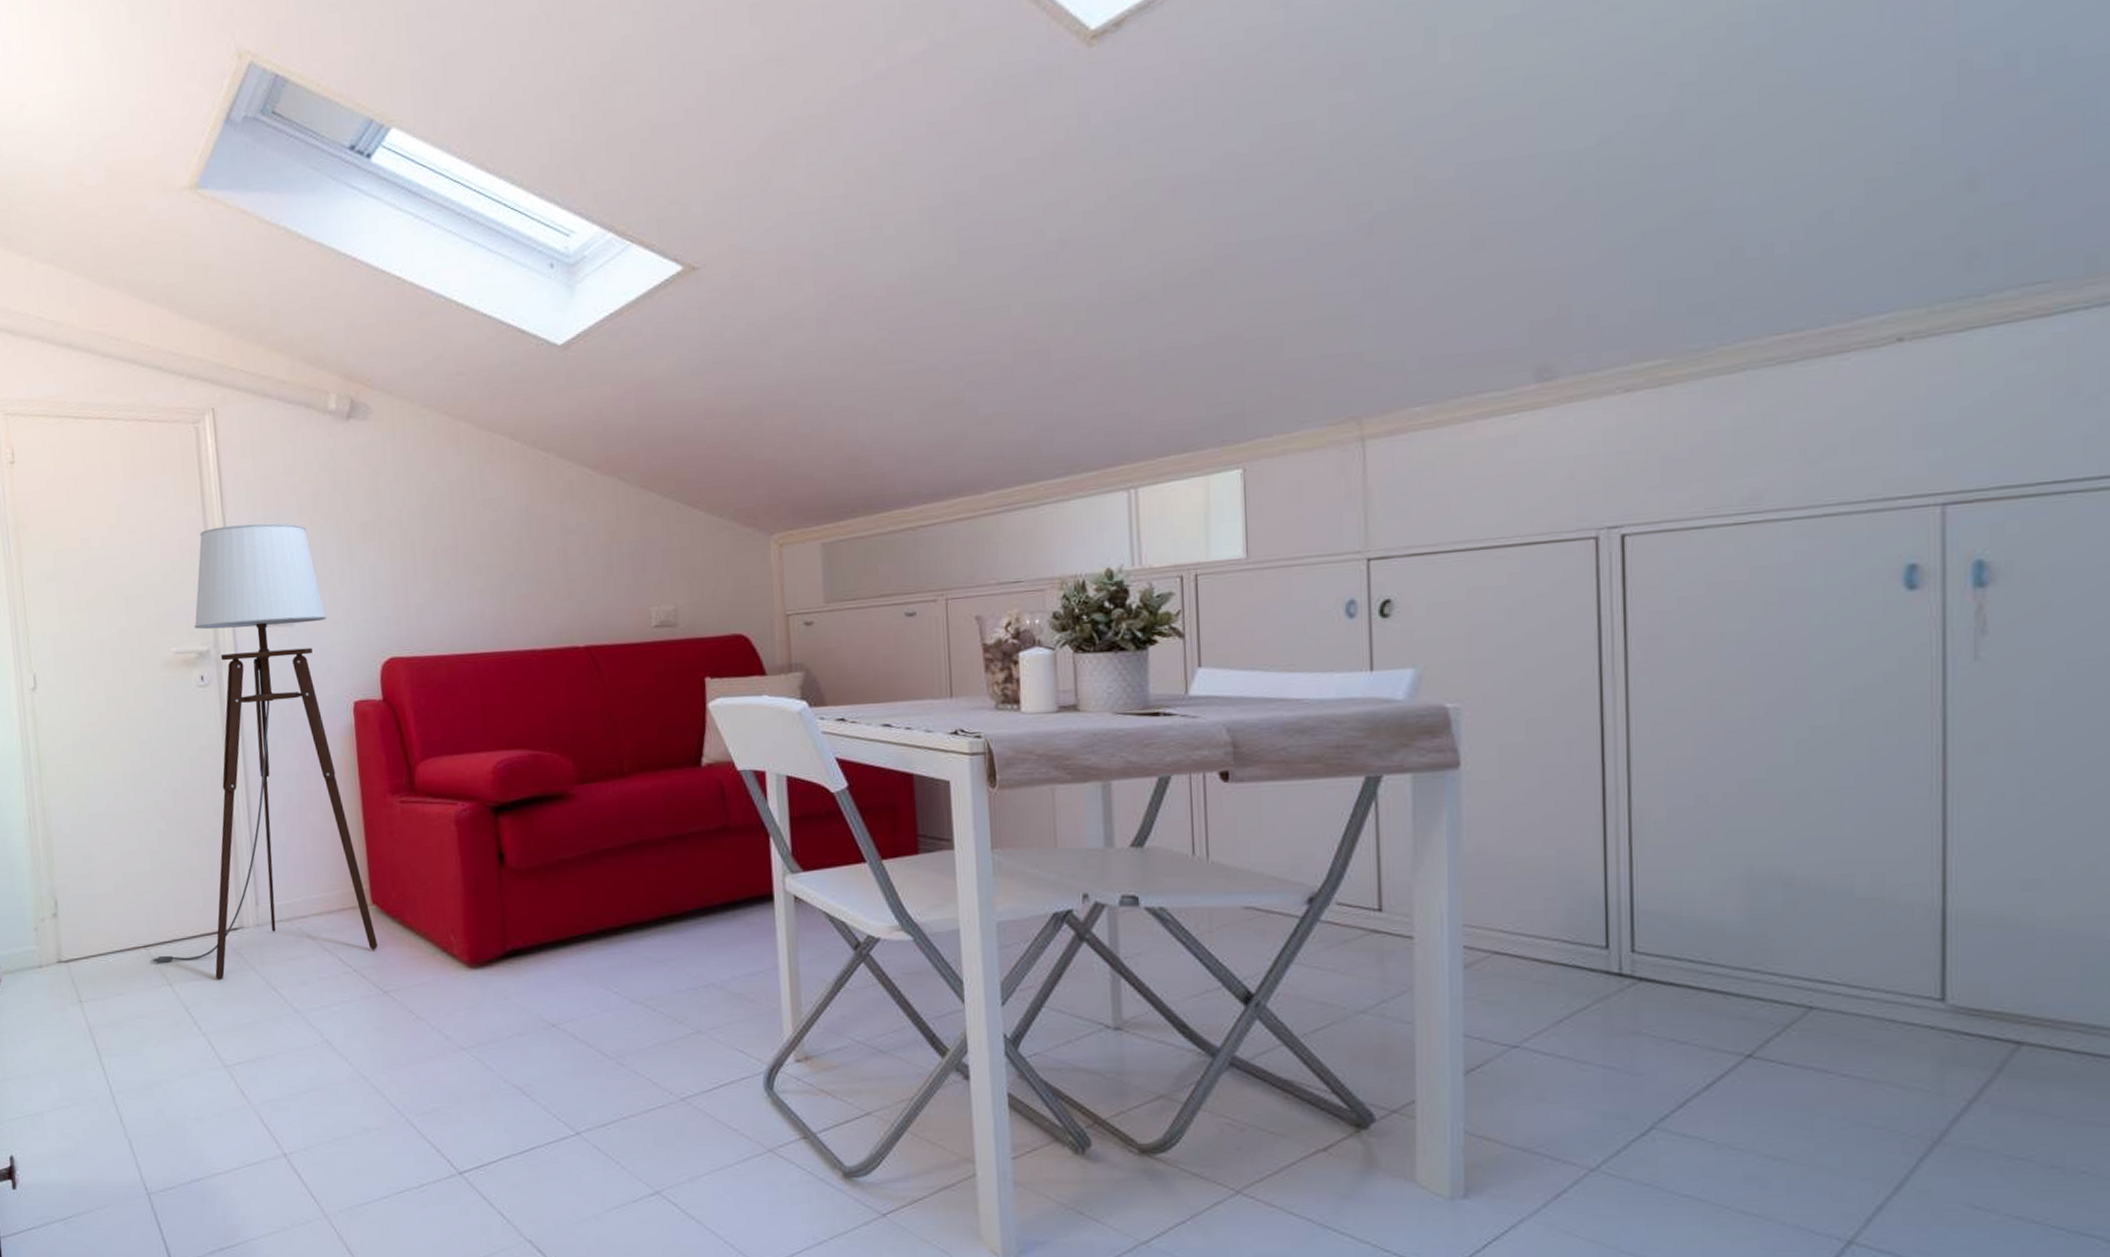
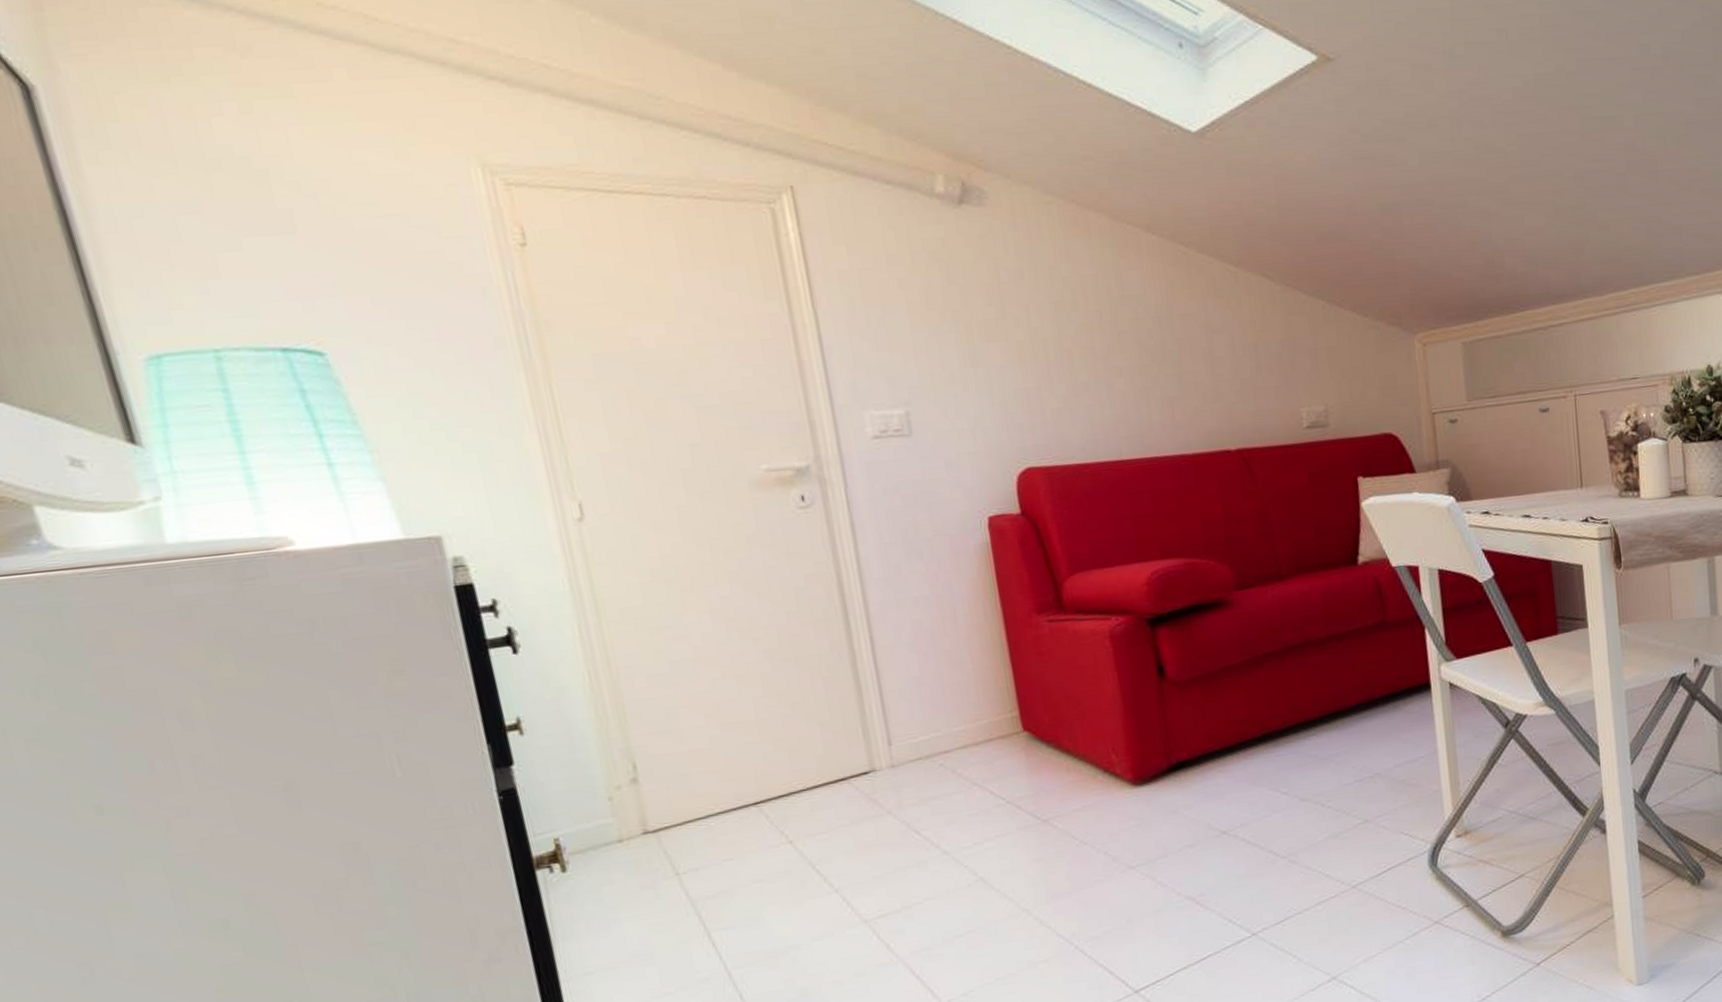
floor lamp: present [150,523,378,980] -> none [763,320,1033,830]

